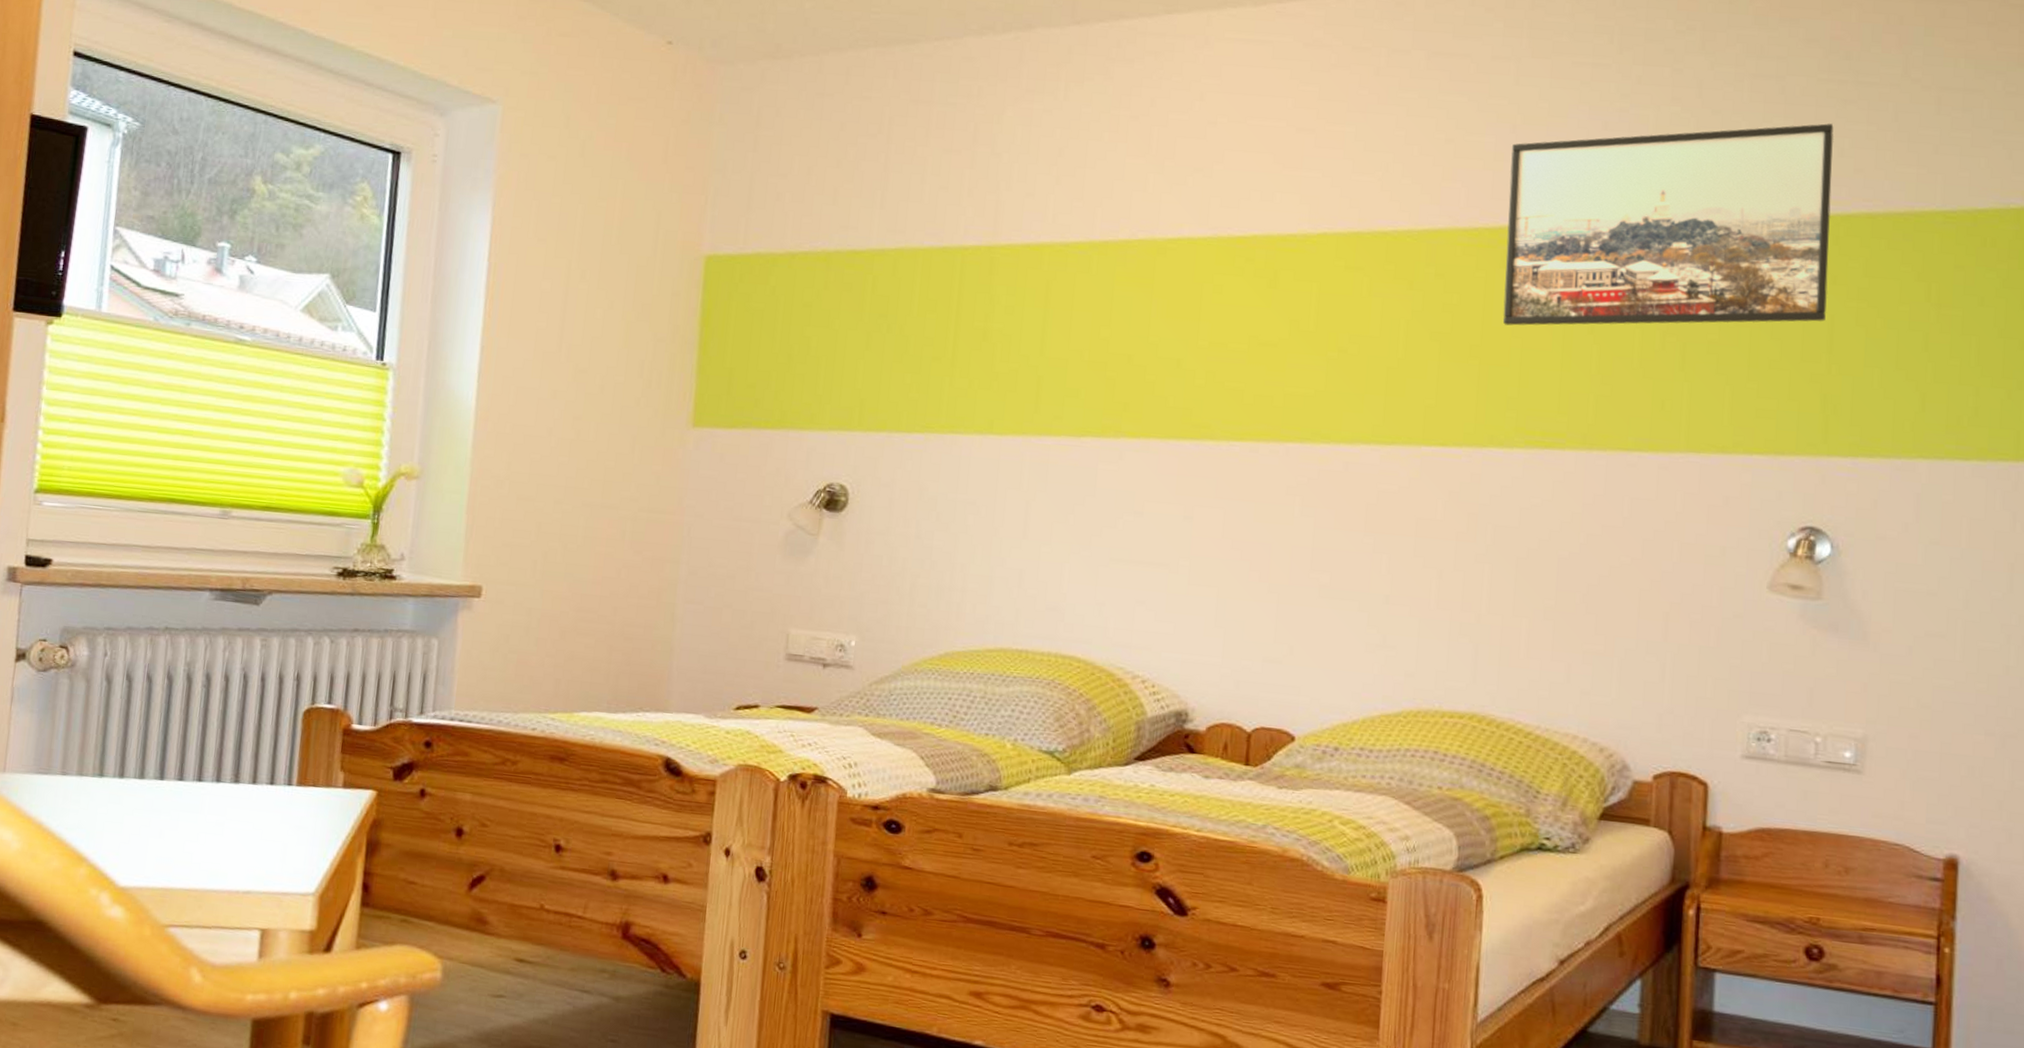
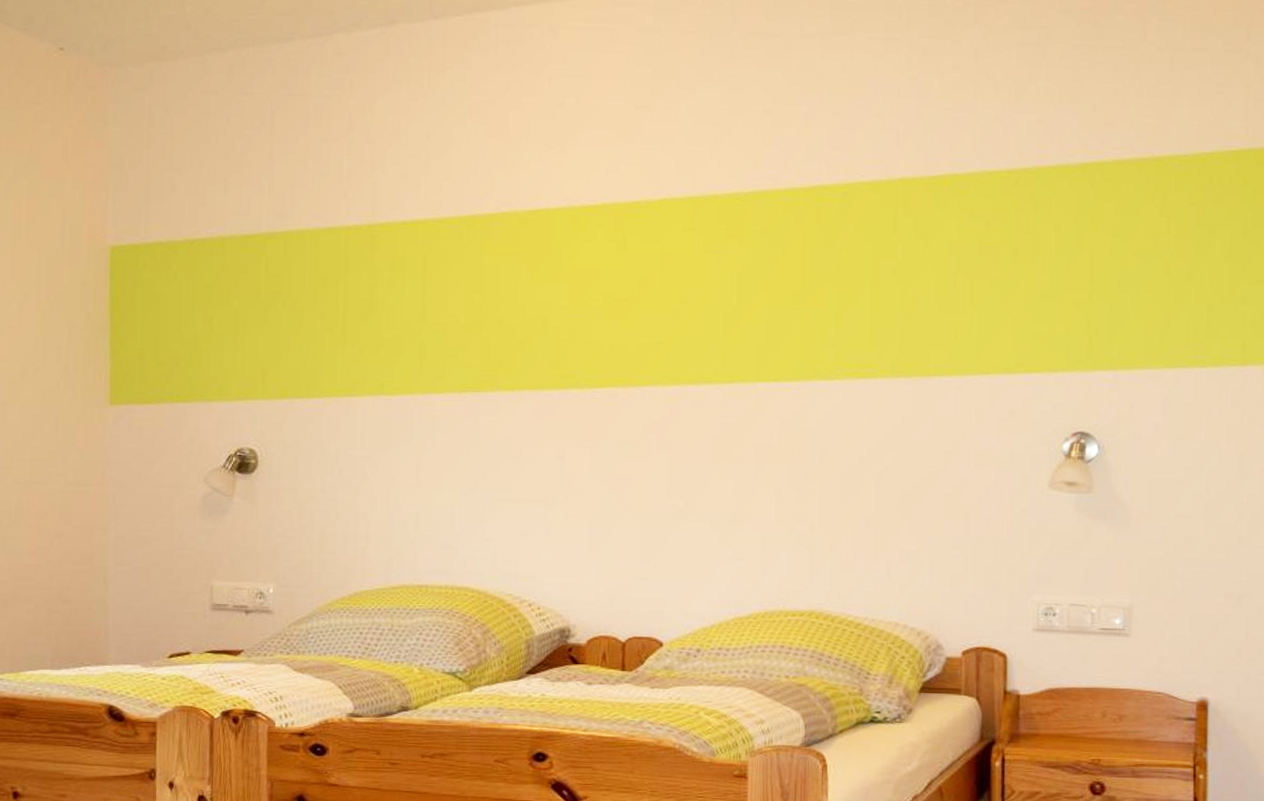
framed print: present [1502,123,1834,326] -> none [820,83,1087,273]

